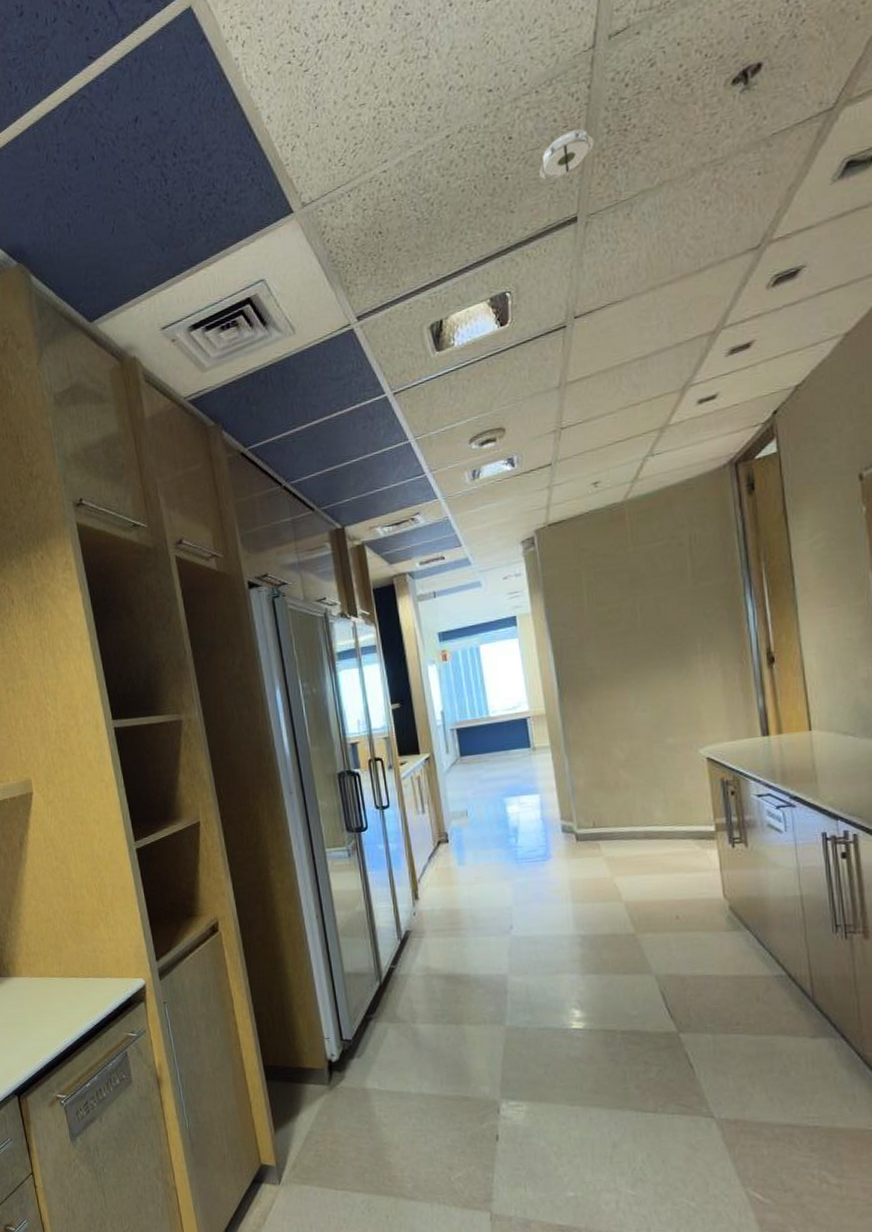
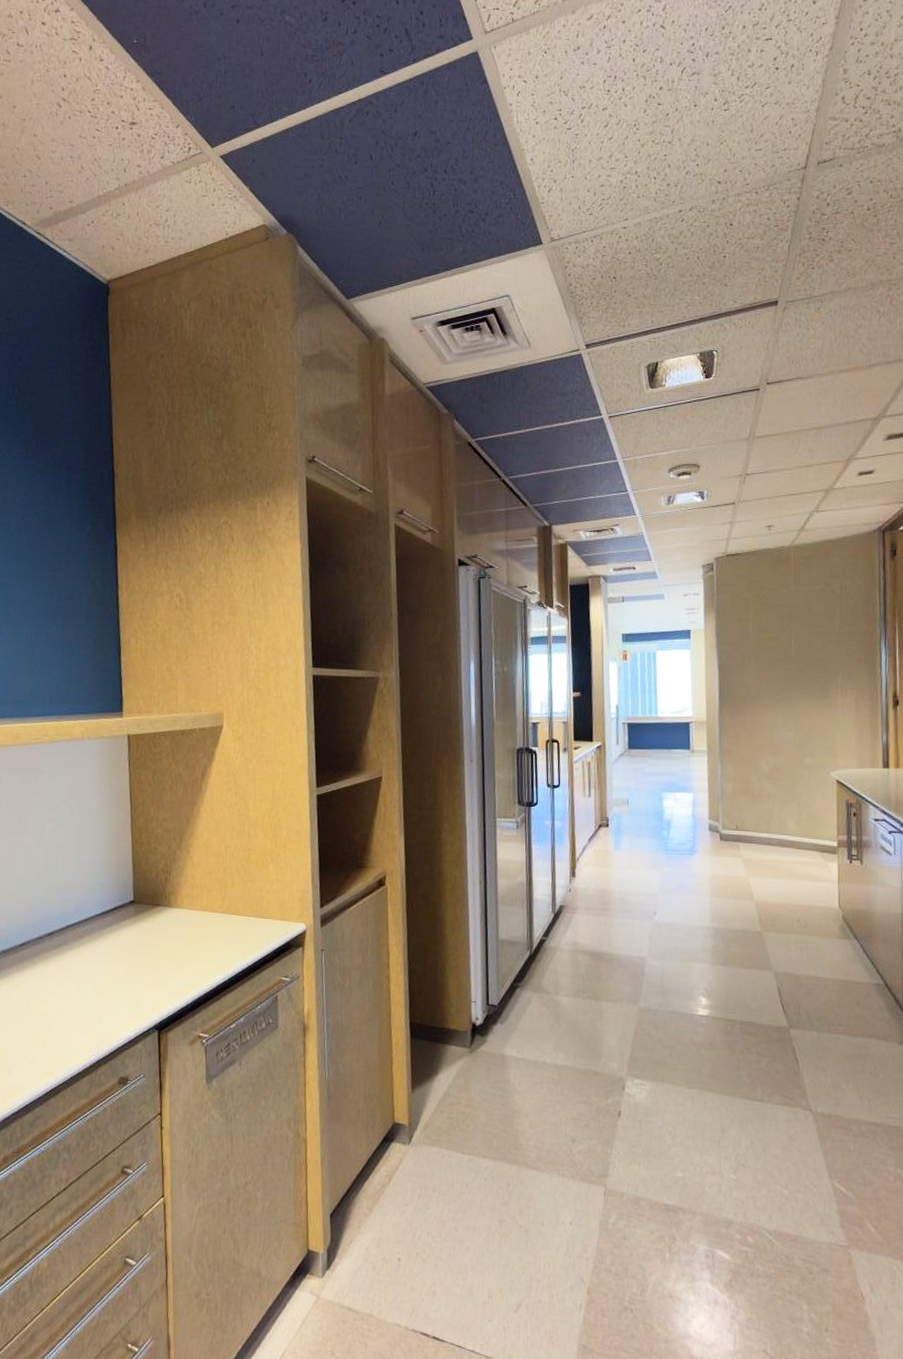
smoke detector: present [538,128,595,189] -> none [750,230,798,272]

